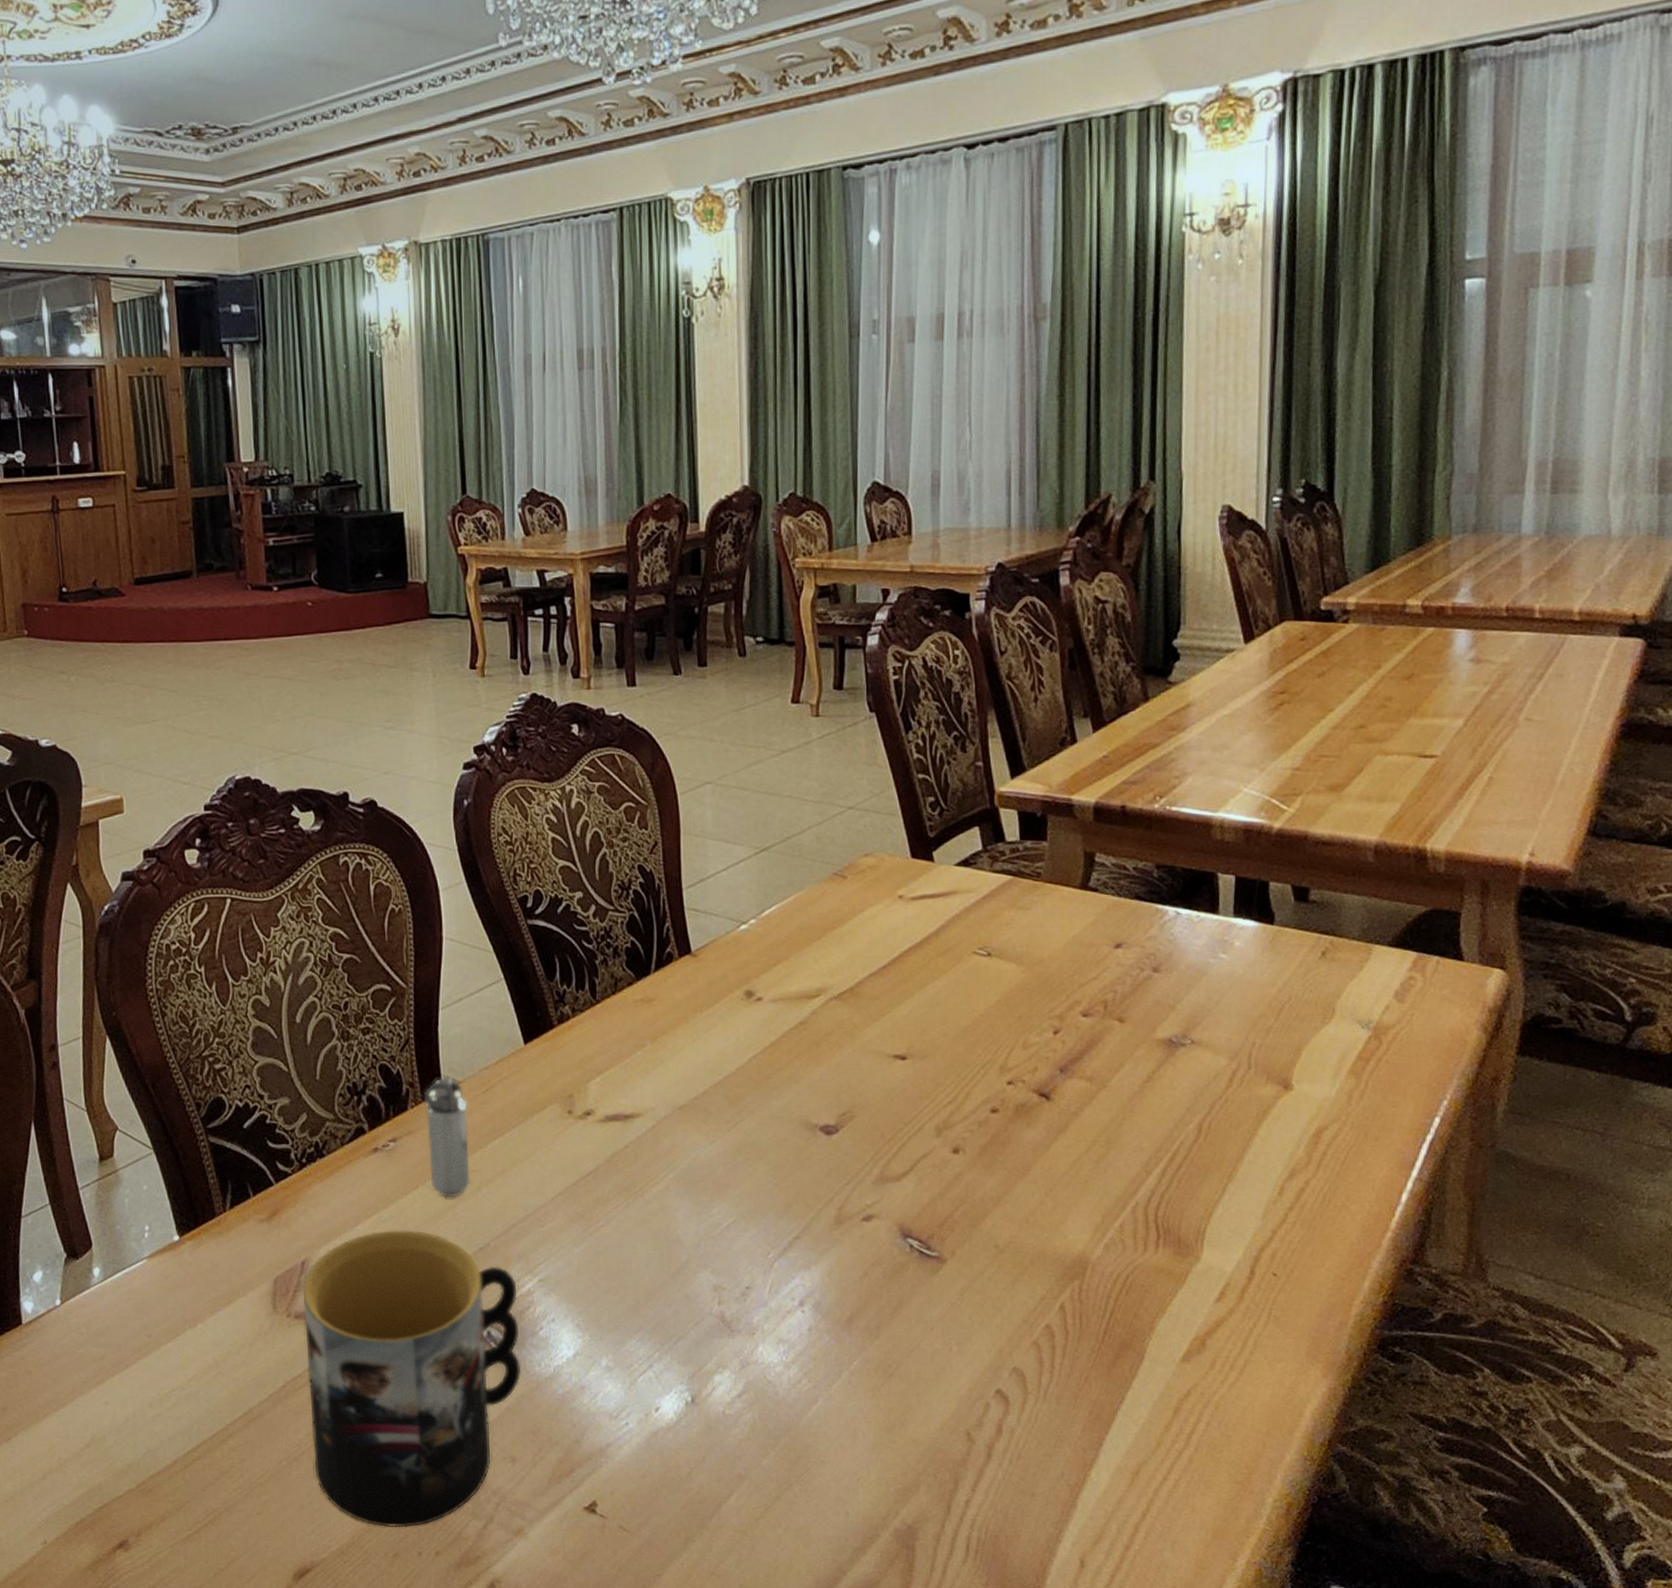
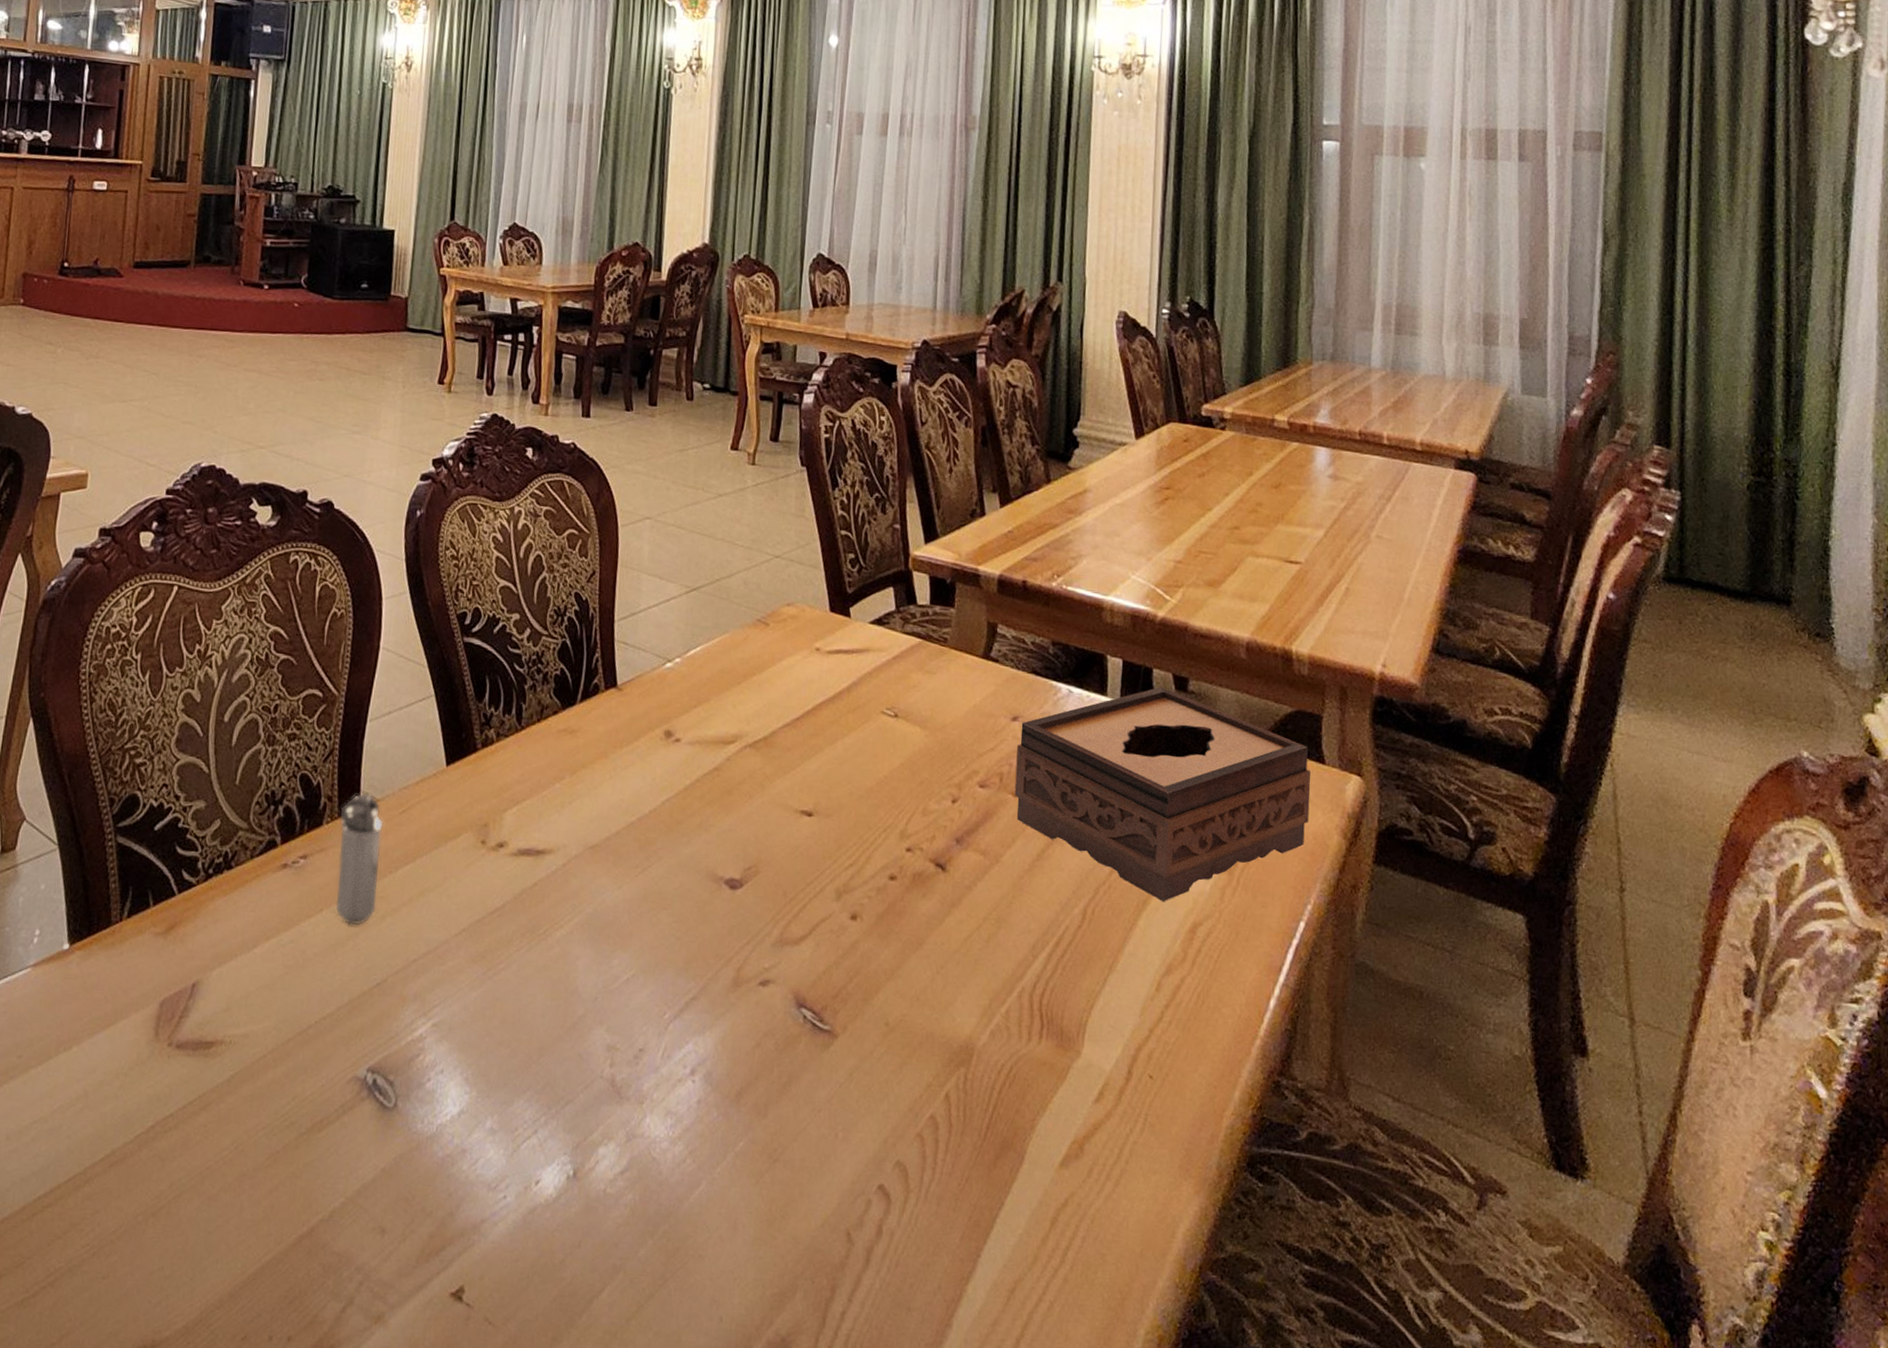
mug: present [302,1230,522,1528] -> none [171,955,410,1305]
tissue box: none [1120,900,1448,1111] -> present [1014,687,1311,902]

